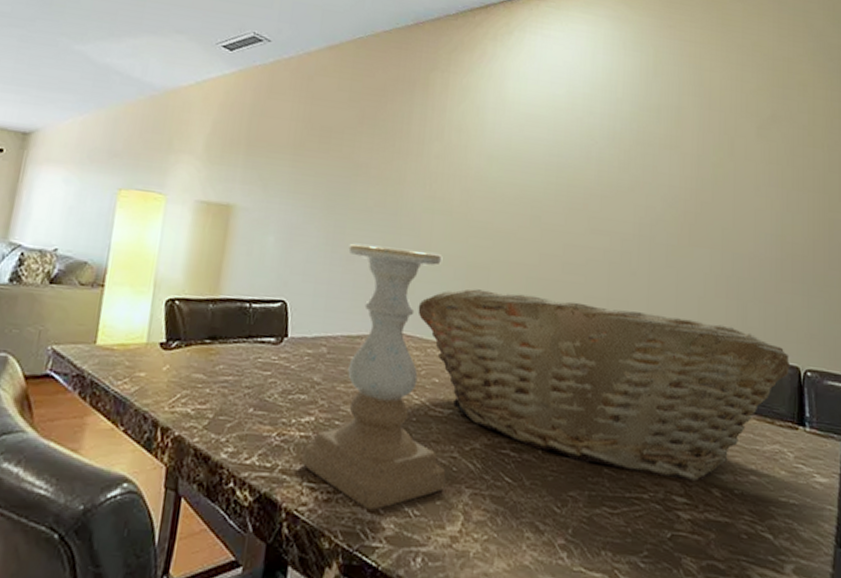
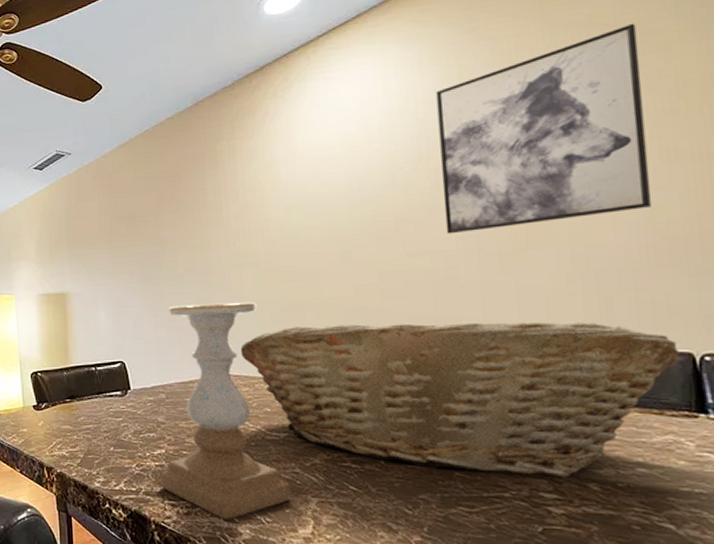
wall art: none [626,59,786,227] -> present [436,23,653,234]

